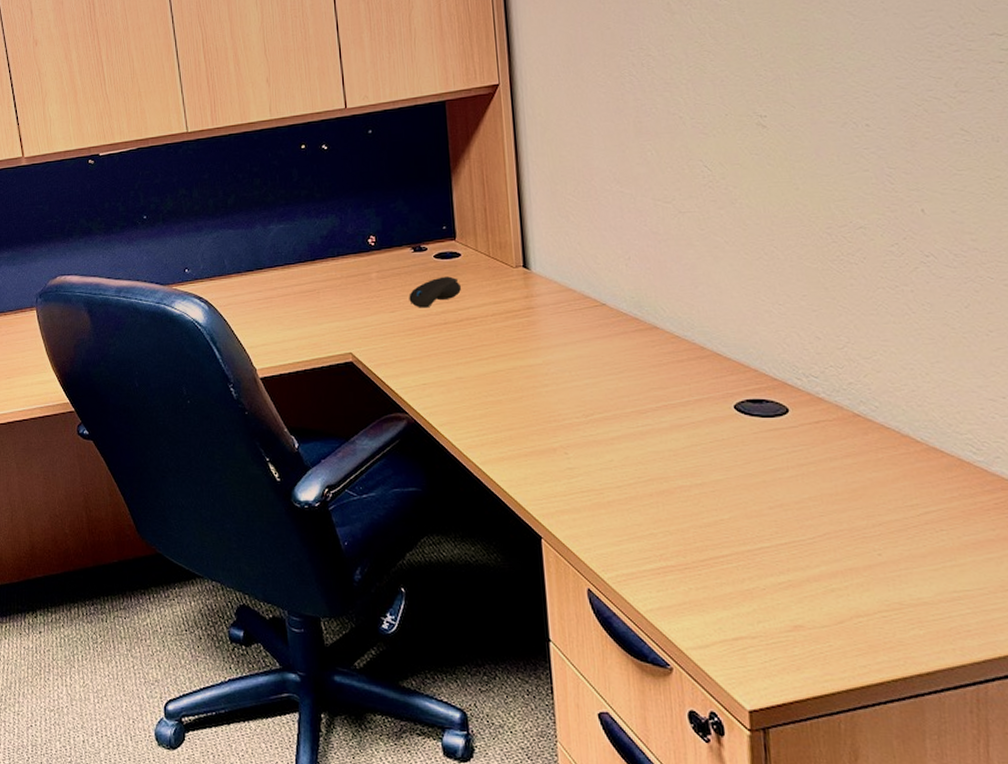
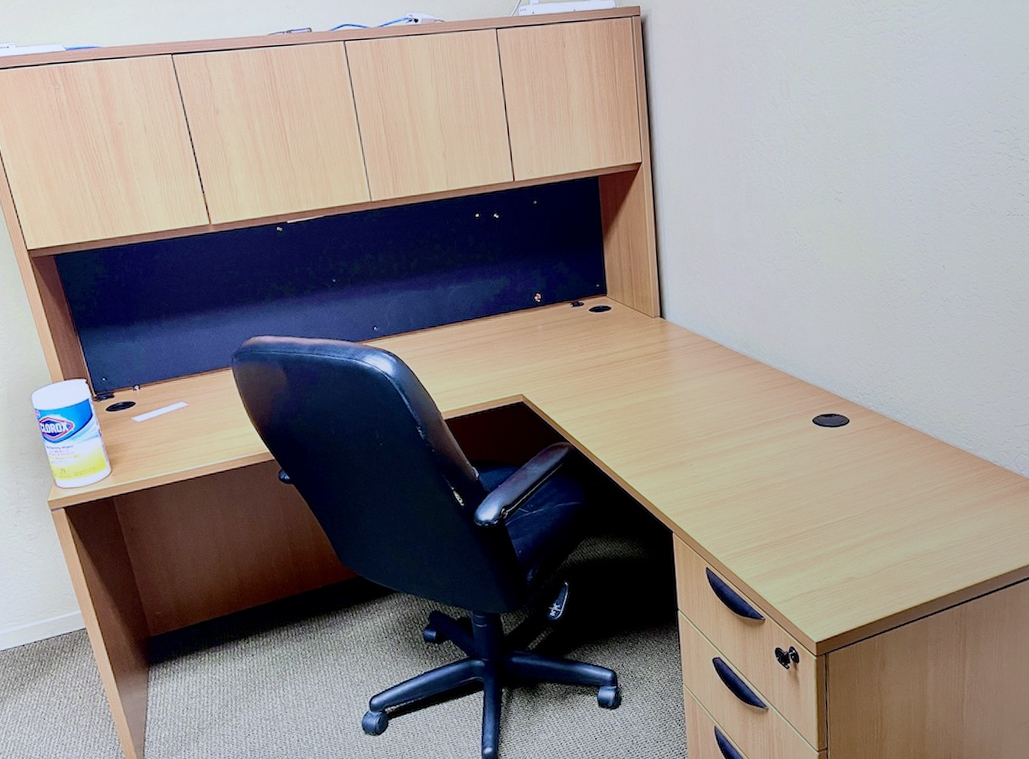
computer mouse: present [409,276,462,308] -> none [569,326,612,354]

